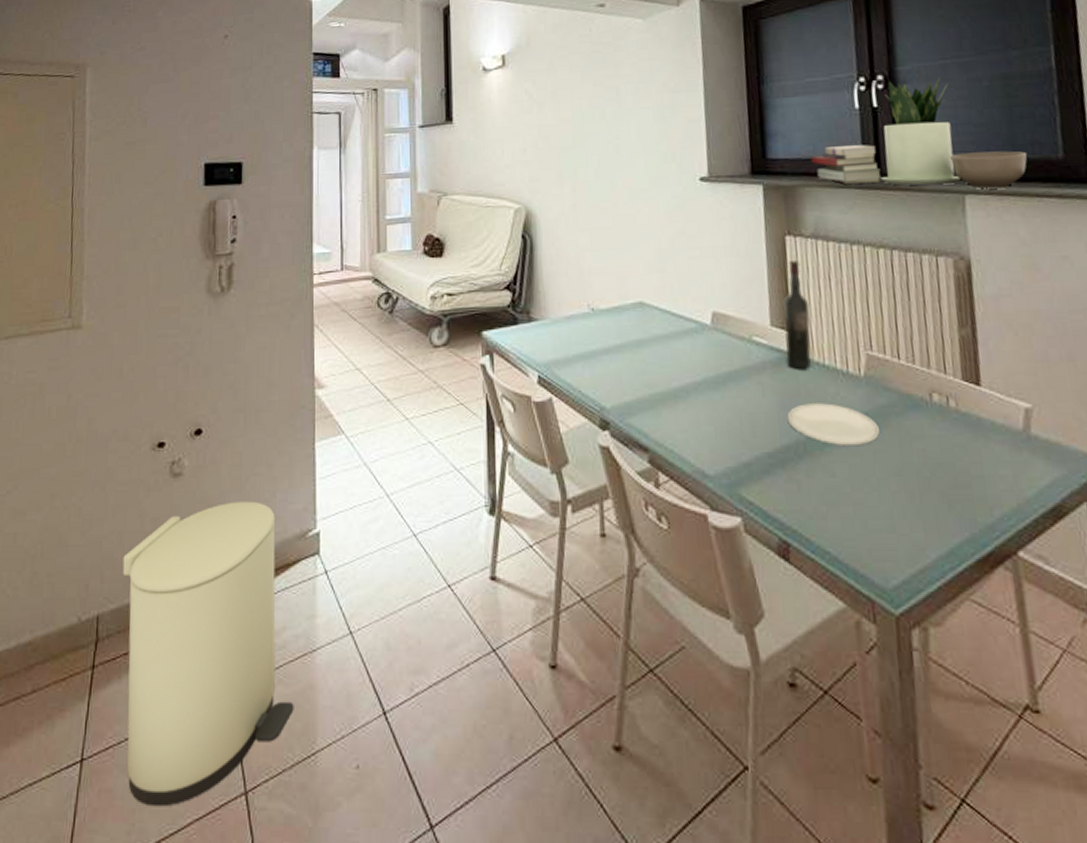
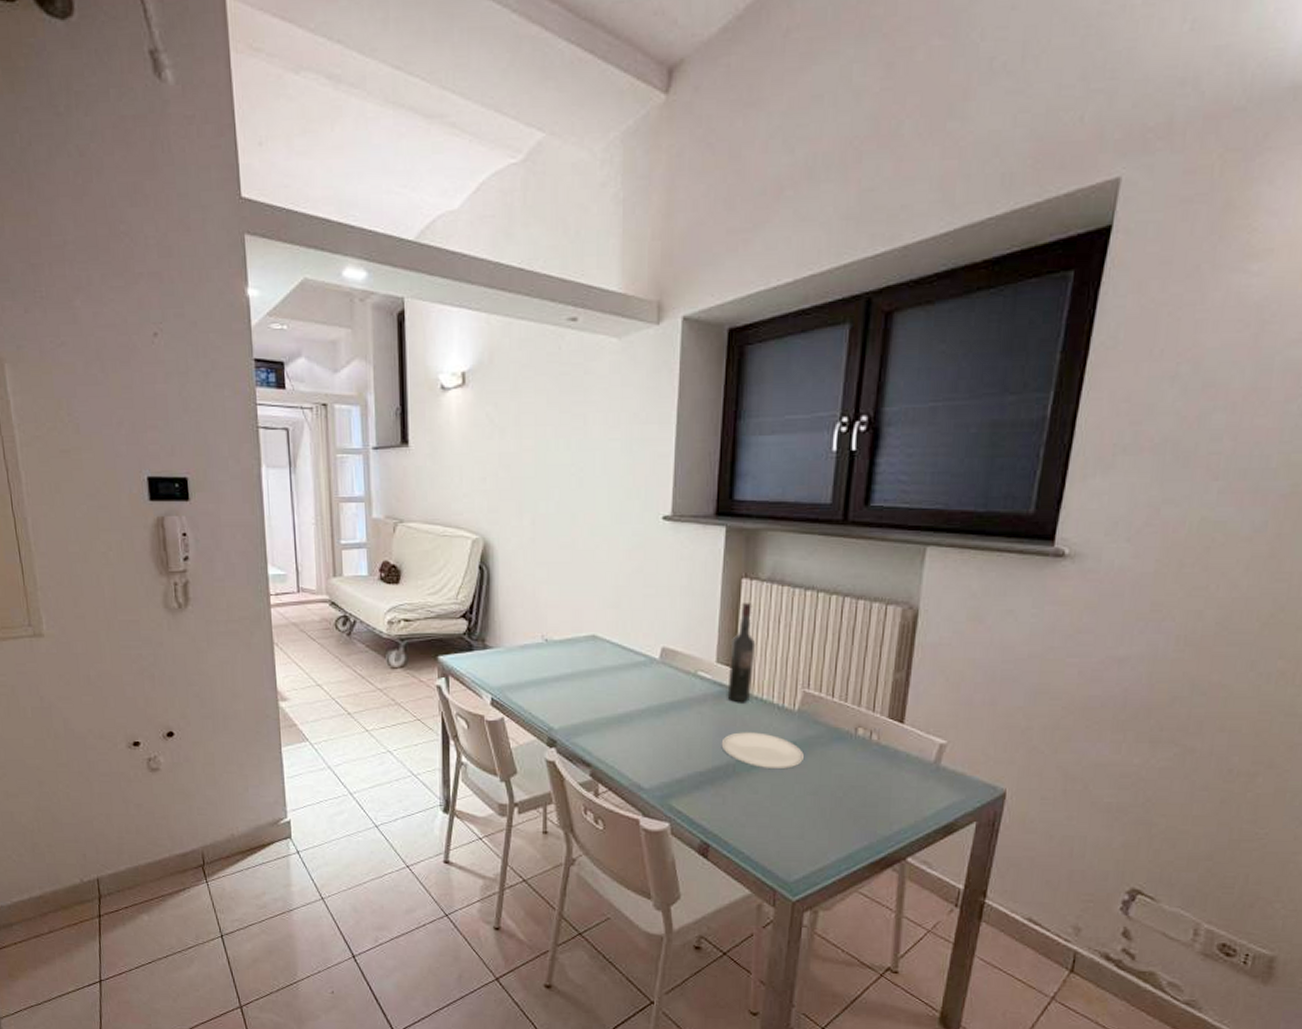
pedal bin: present [122,501,294,807] -> none [114,793,277,1014]
books: present [811,145,882,184] -> none [778,490,848,530]
planter: present [880,78,961,186] -> none [845,422,934,535]
bowl: present [950,151,1028,189] -> none [920,503,999,541]

